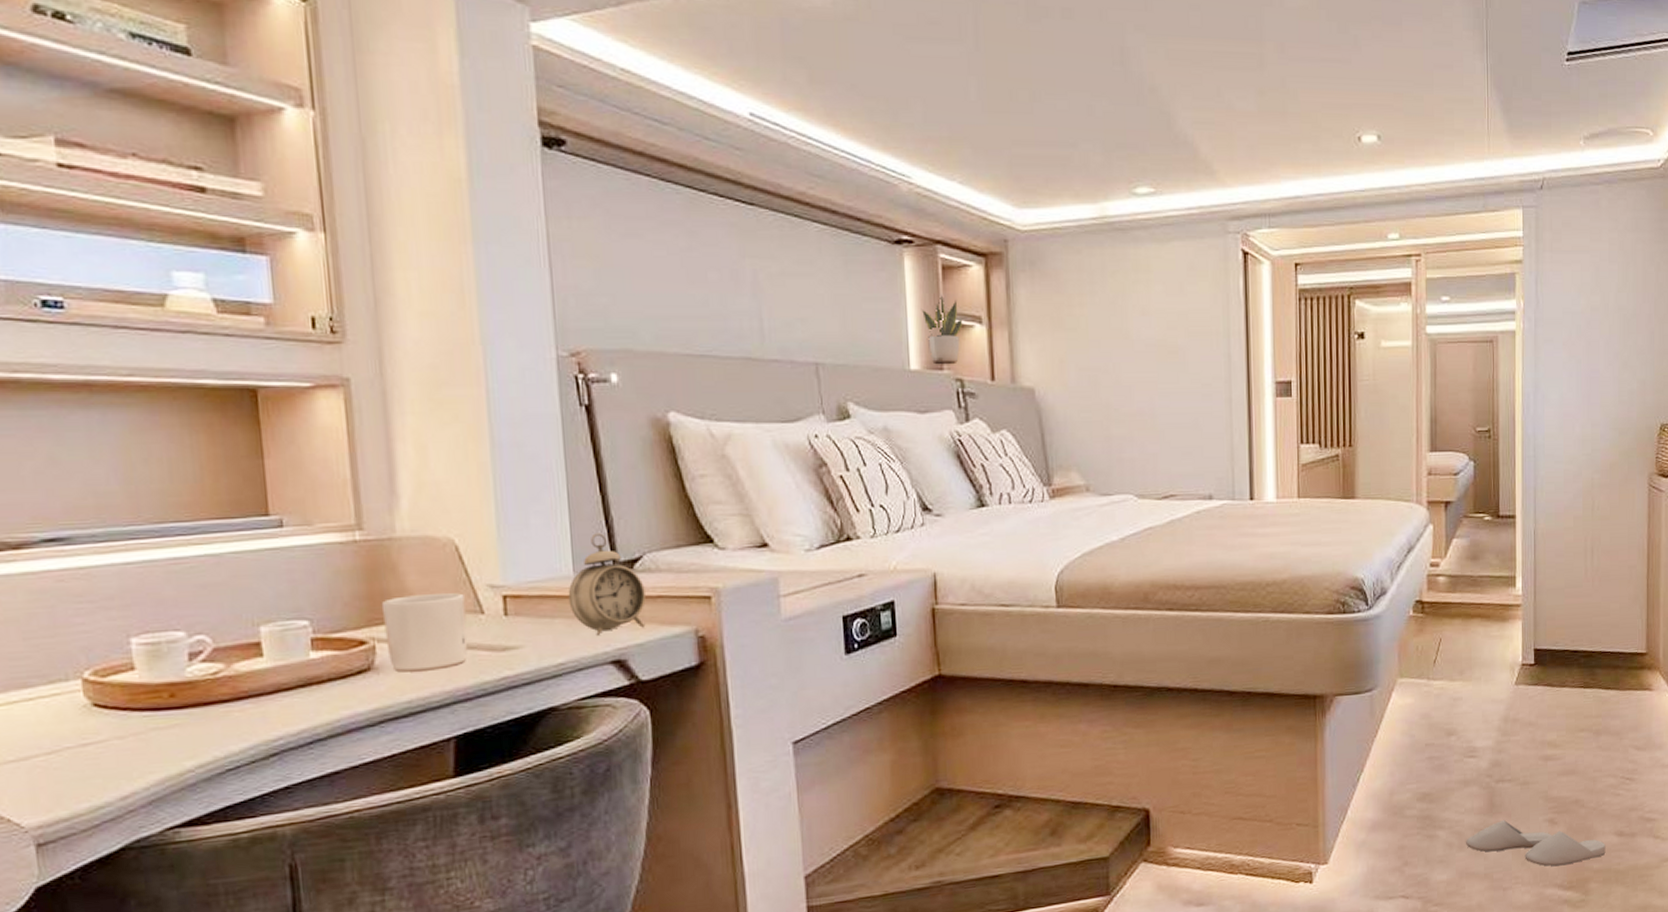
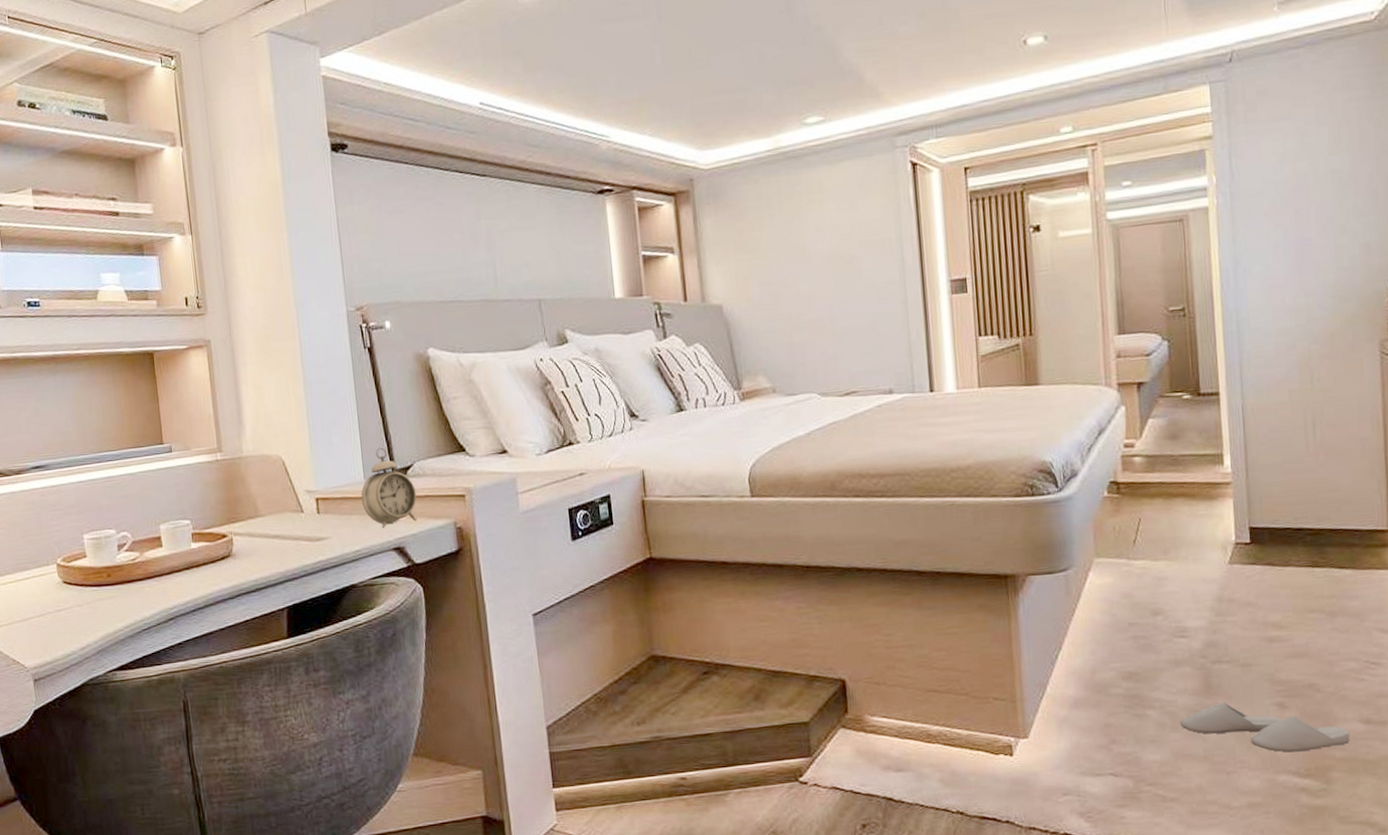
mug: present [381,592,468,673] -> none [235,497,293,558]
potted plant: present [920,295,963,365] -> none [622,232,658,292]

